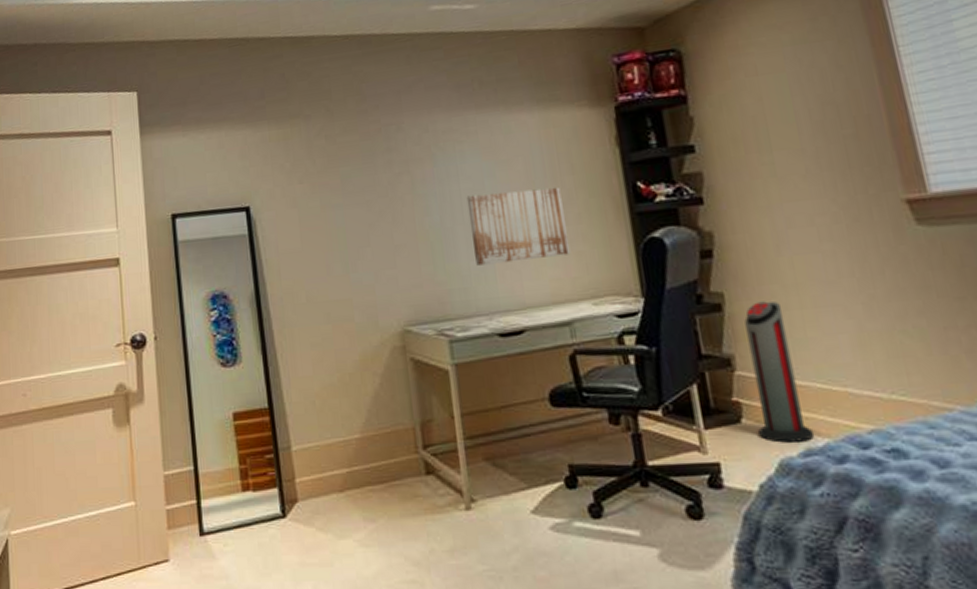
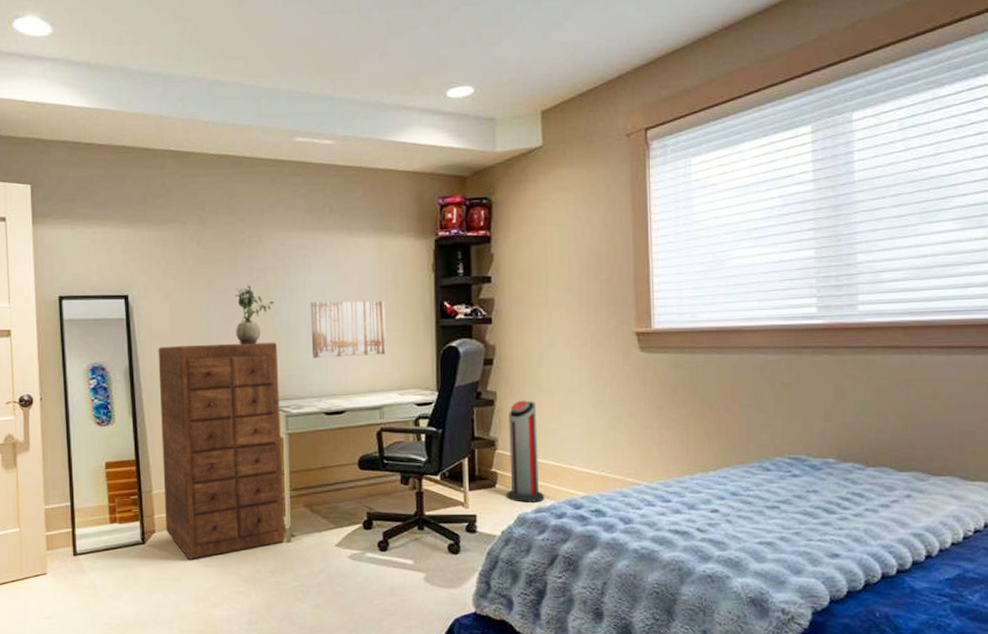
dresser: none [287,249,464,537] -> present [158,342,285,560]
potted plant: none [374,182,423,255] -> present [235,285,274,344]

